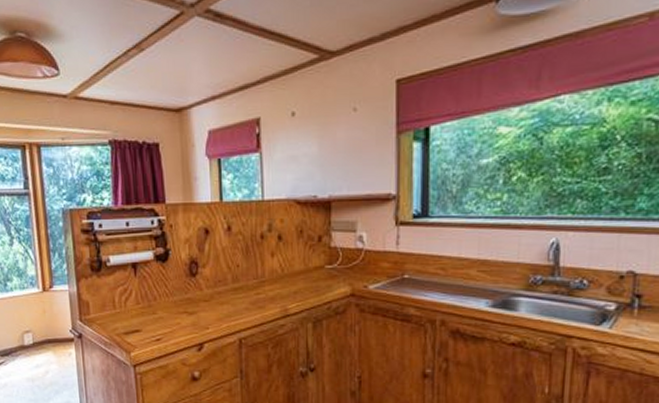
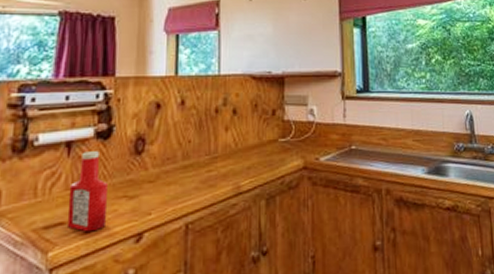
ketchup bottle: none [139,272,173,339] -> present [66,151,108,232]

